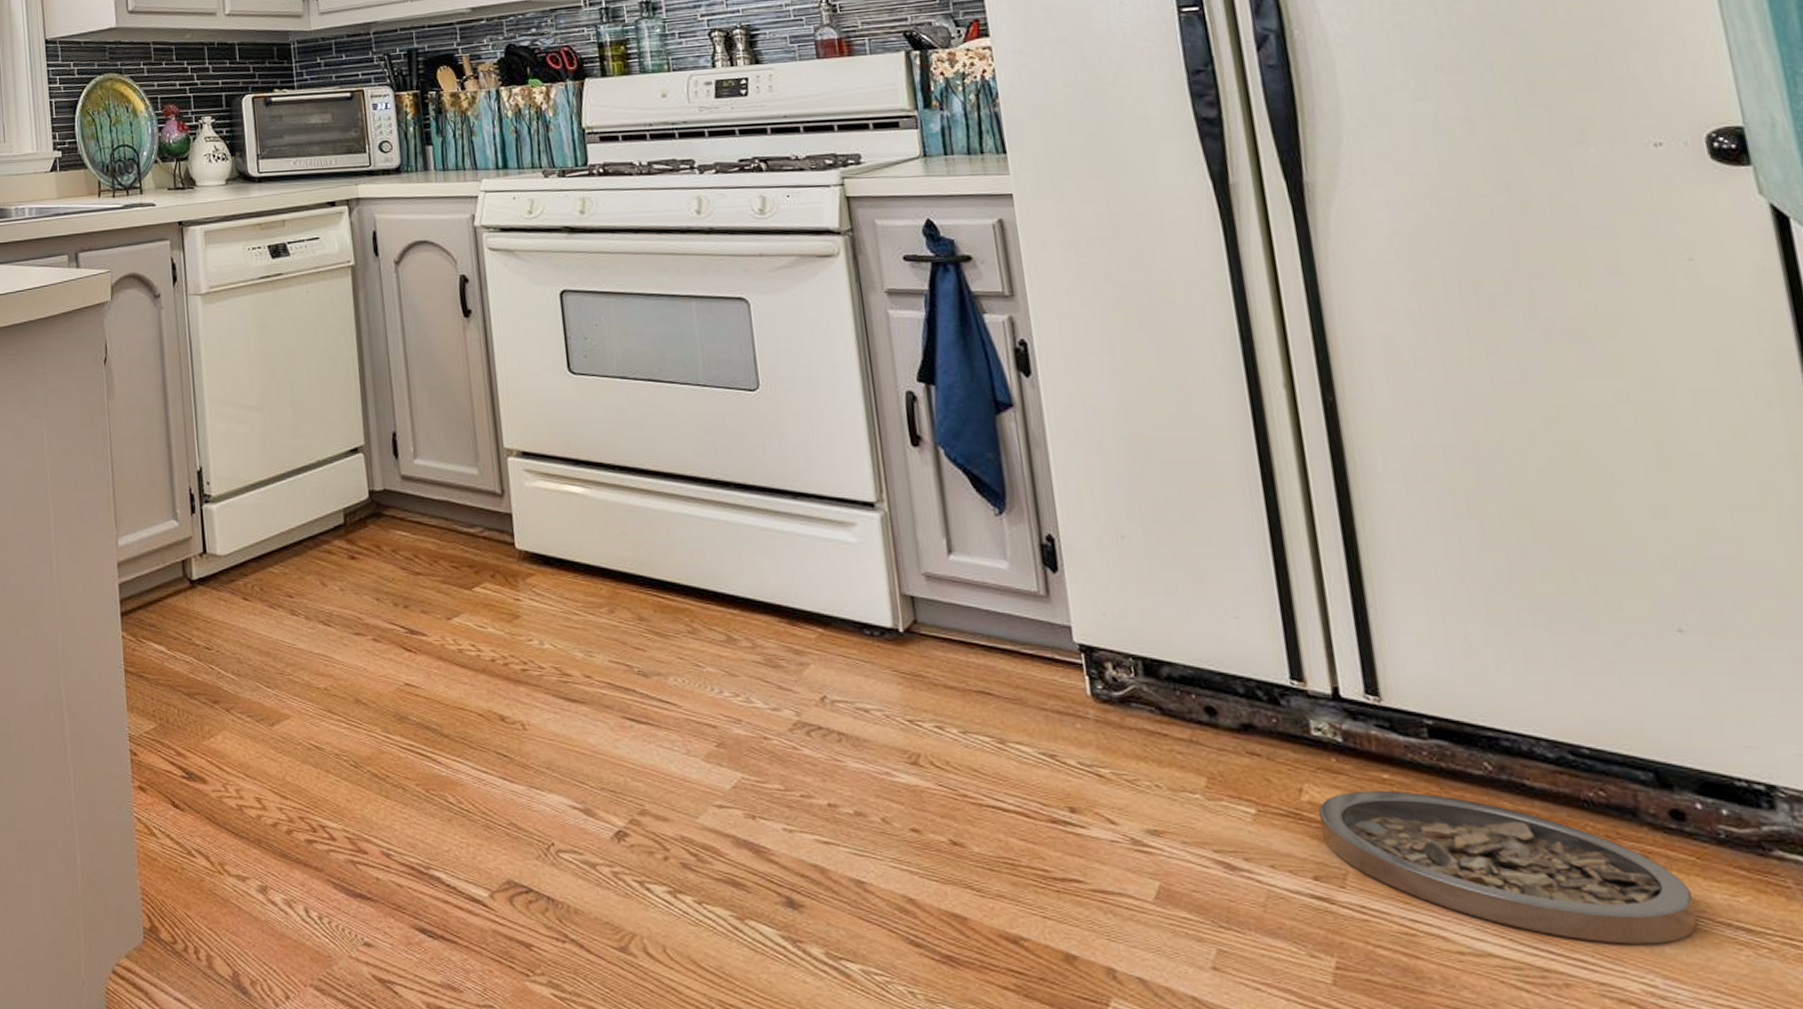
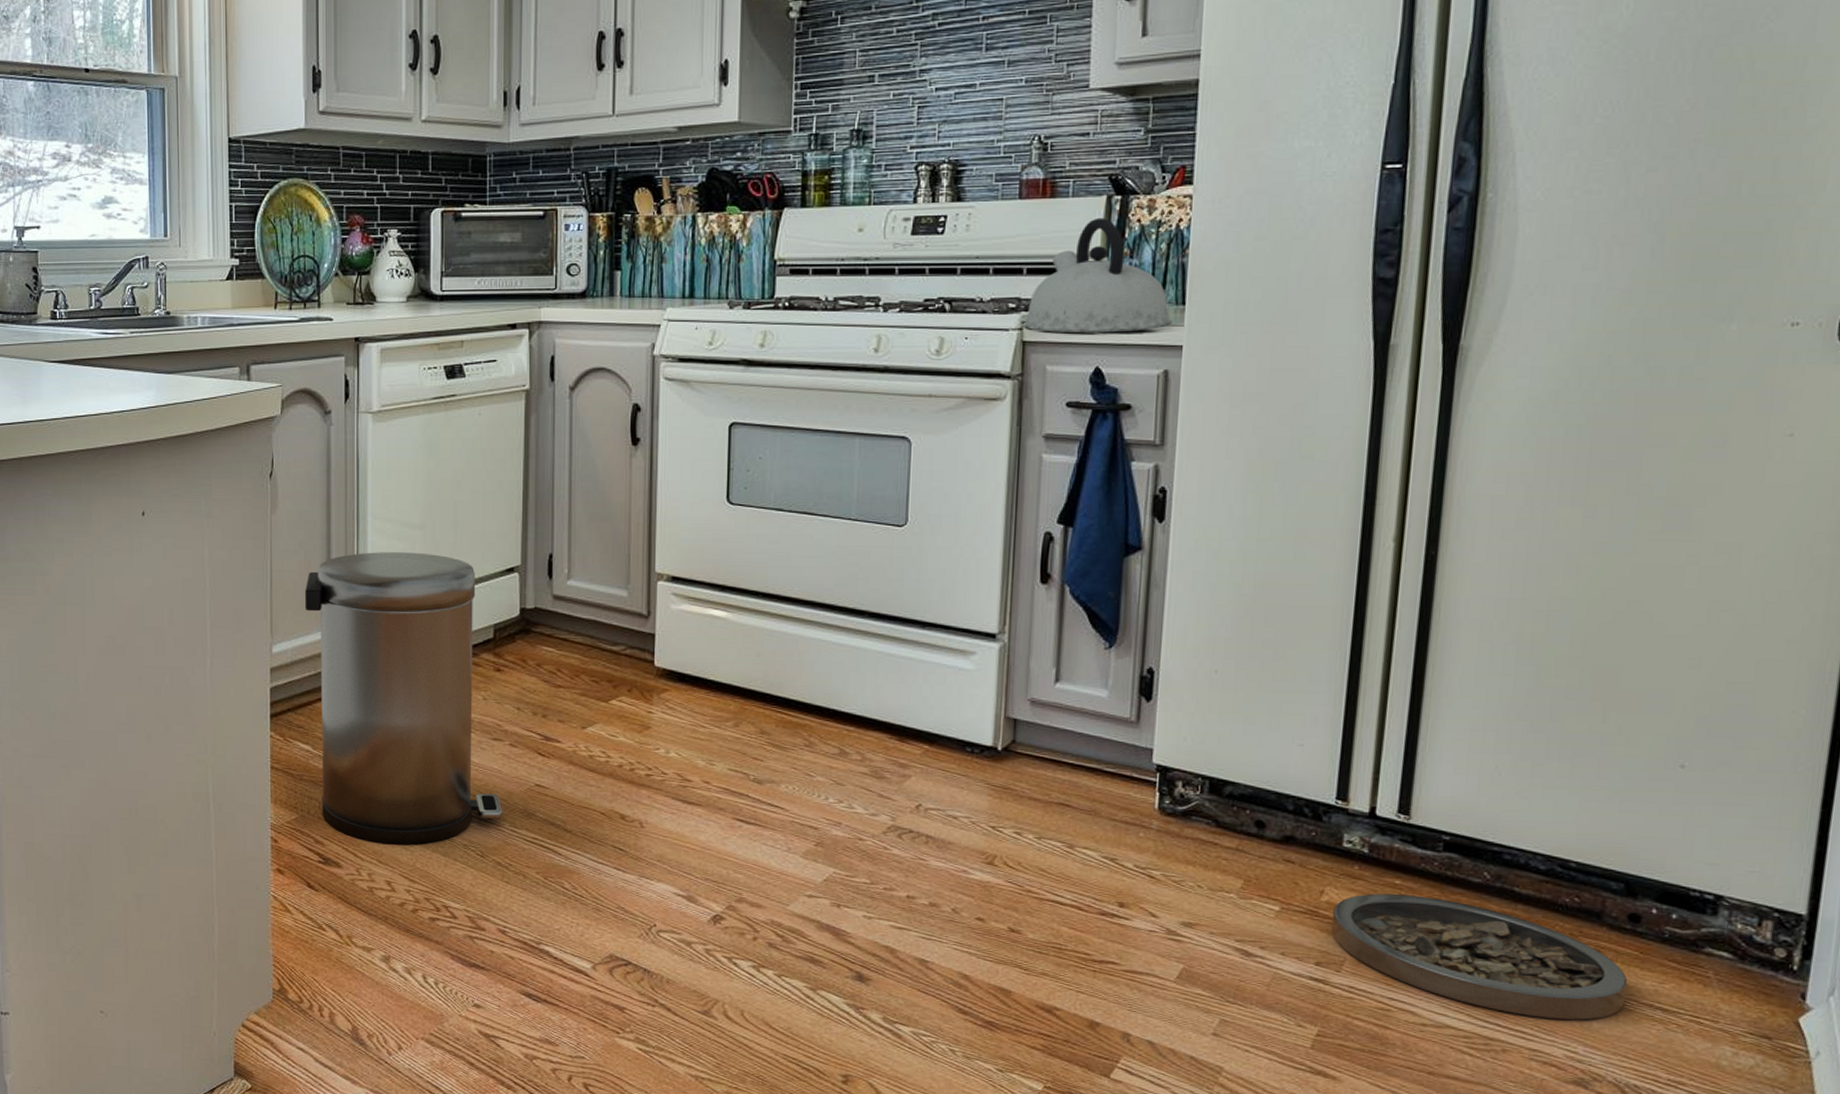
pedal bin: none [146,435,374,756] -> present [304,552,503,845]
kettle: none [844,72,997,187] -> present [1024,217,1172,333]

